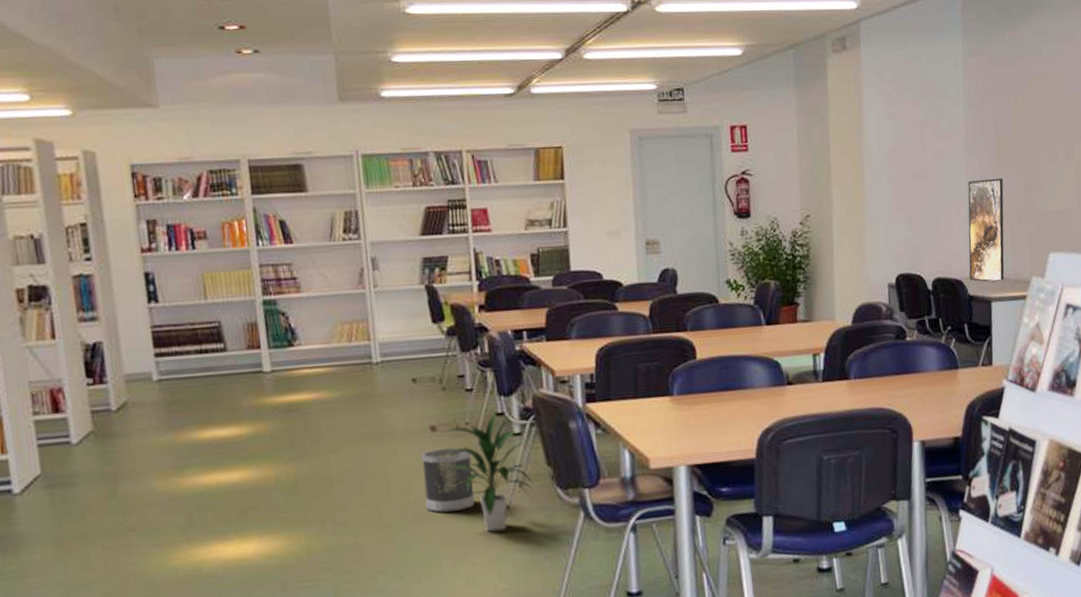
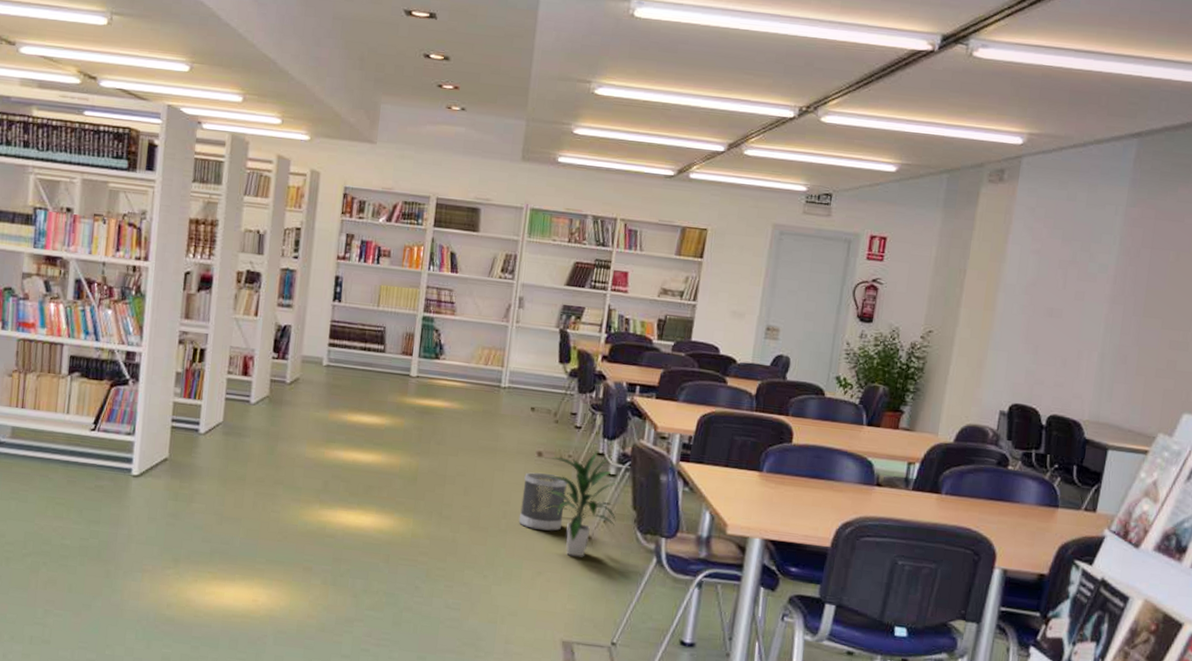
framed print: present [968,178,1005,283] -> none [1088,327,1146,432]

